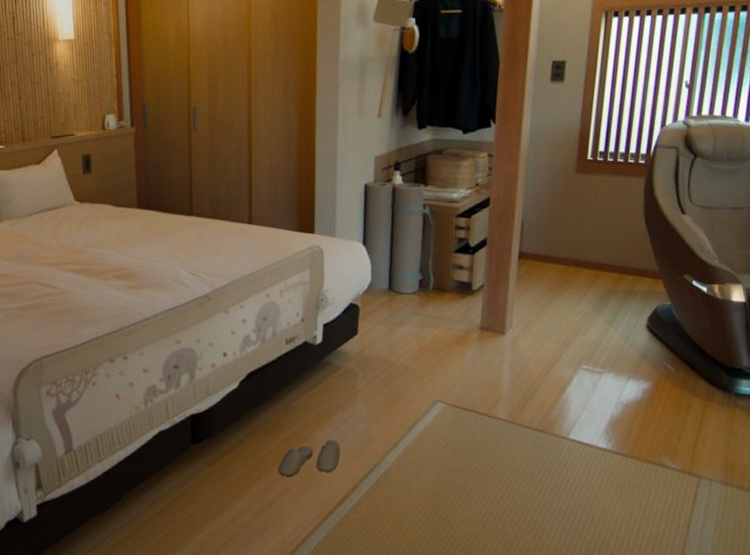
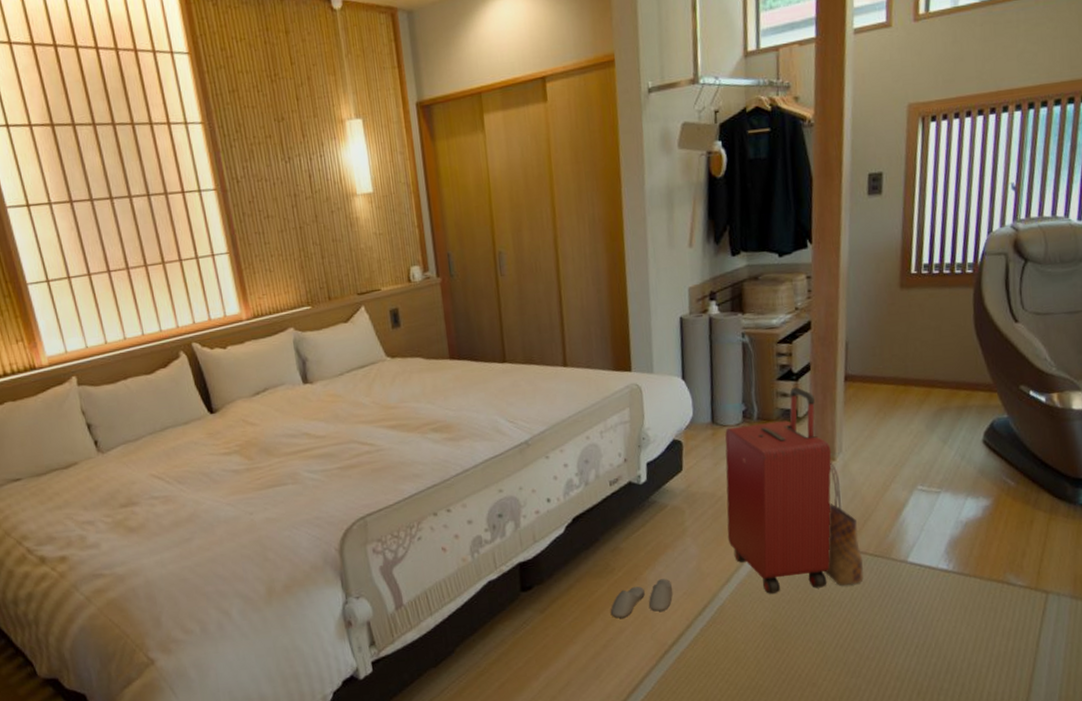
suitcase: none [397,261,502,461] -> present [725,387,832,594]
tote bag: none [488,335,526,458] -> present [824,461,864,586]

